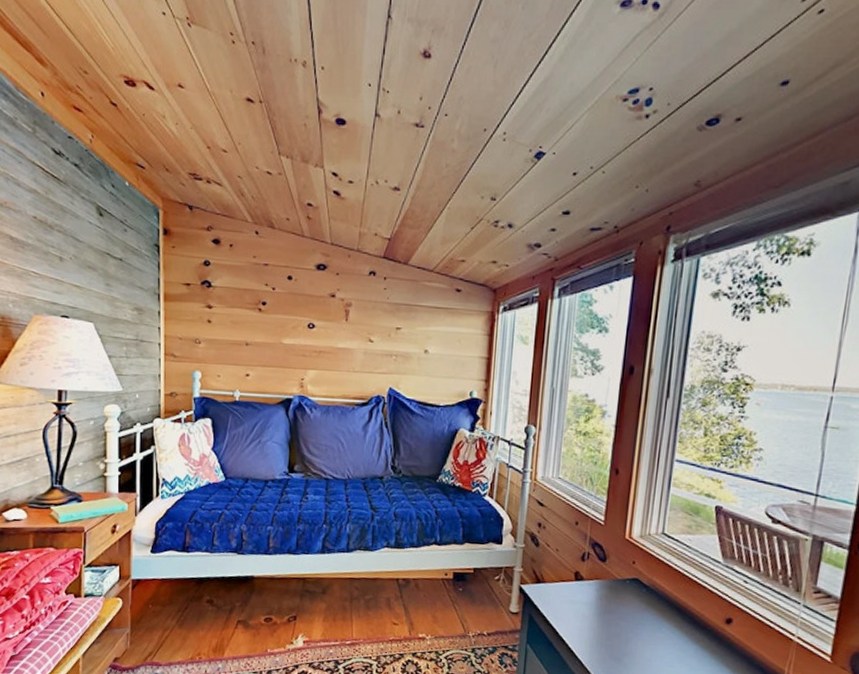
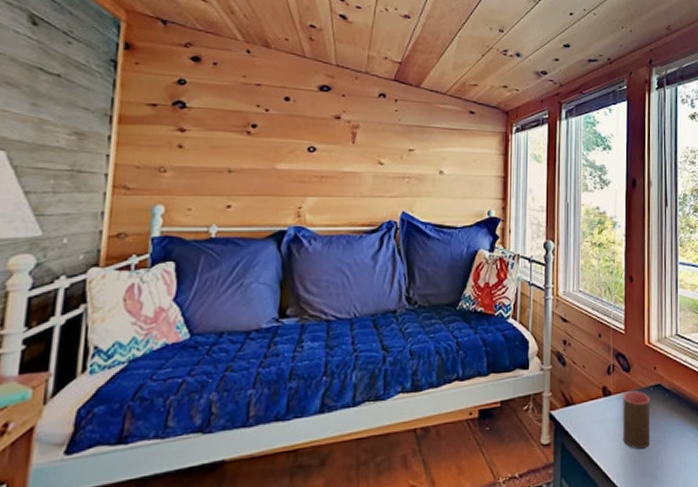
cup: none [592,580,625,635] -> present [623,391,651,449]

